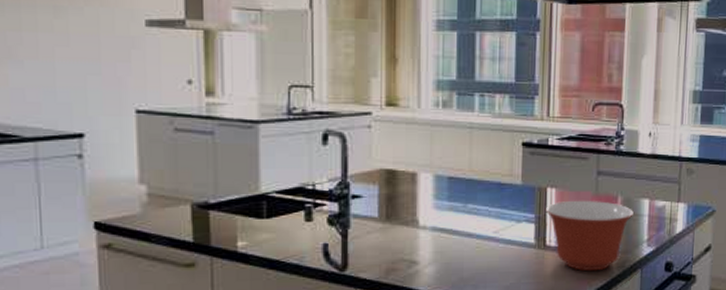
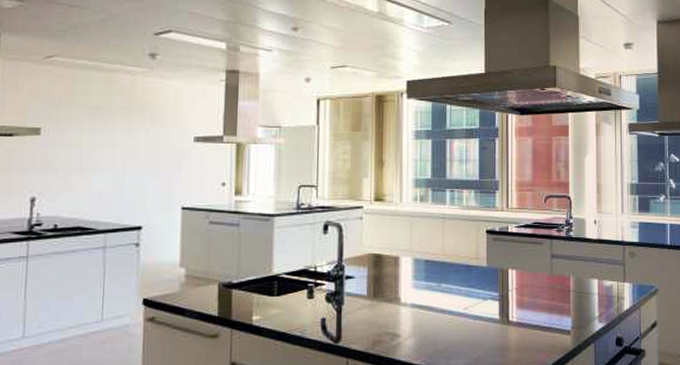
mixing bowl: present [545,200,634,272] -> none [507,280,585,345]

